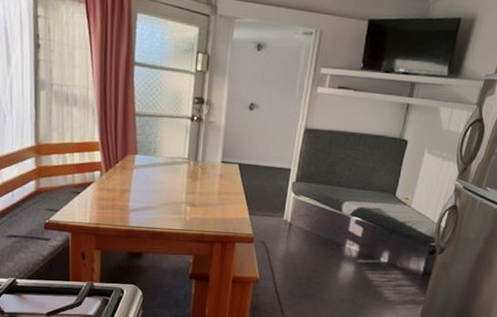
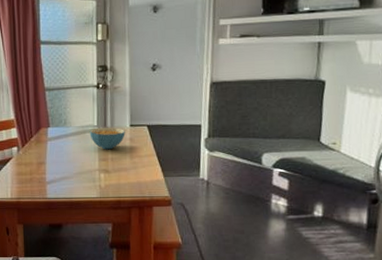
cereal bowl: none [179,160,216,184] -> present [89,127,125,150]

